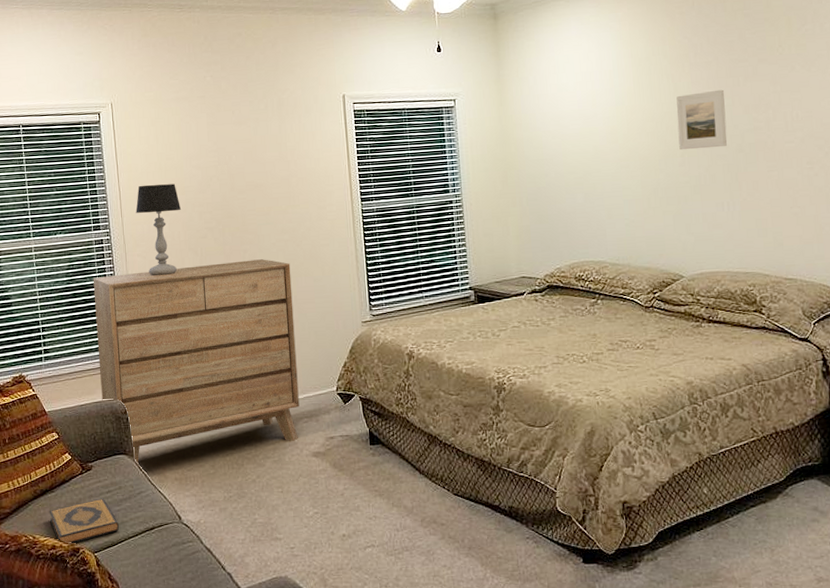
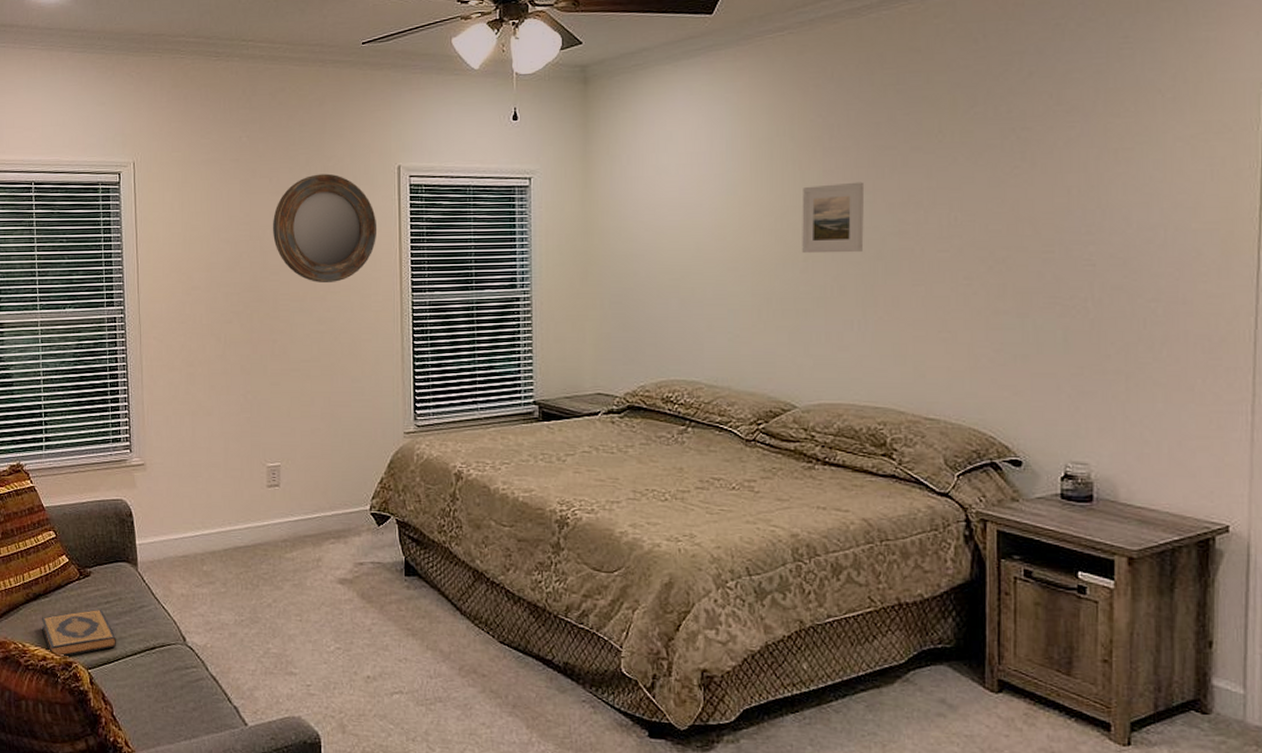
dresser: present [93,259,300,464] -> none [103,352,326,574]
table lamp: present [135,184,182,276] -> none [154,258,206,363]
home mirror: none [237,104,329,199] -> present [273,173,378,284]

